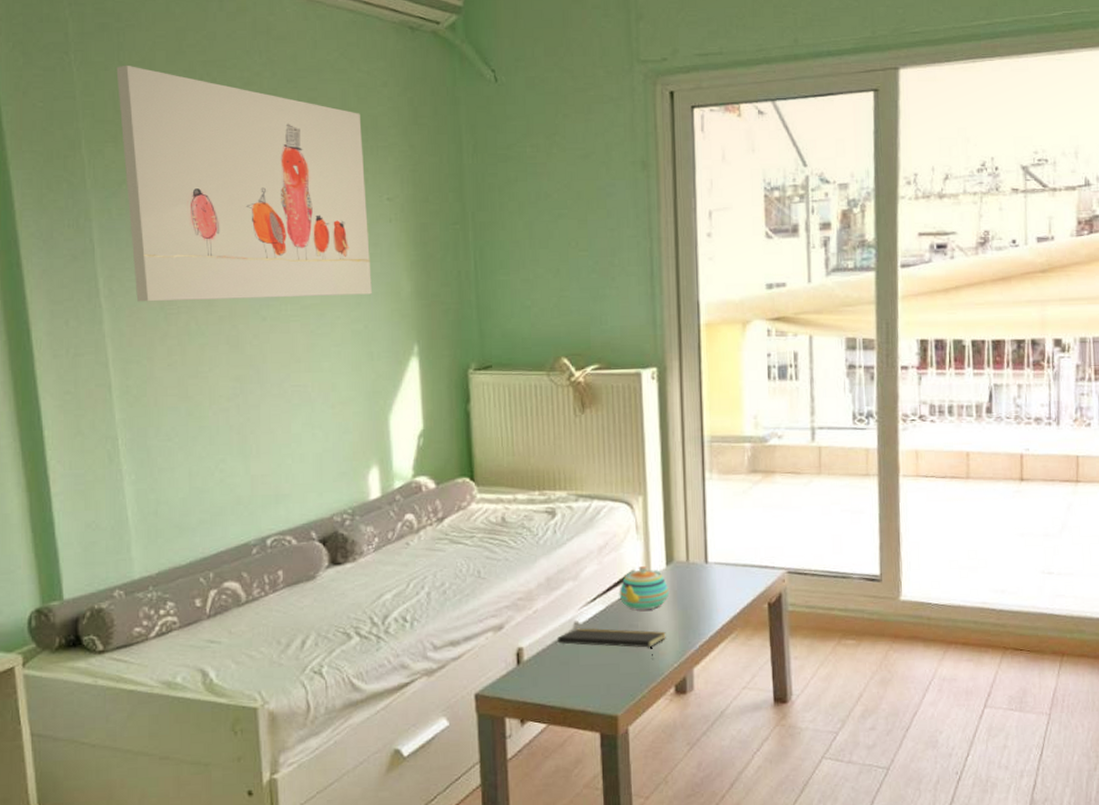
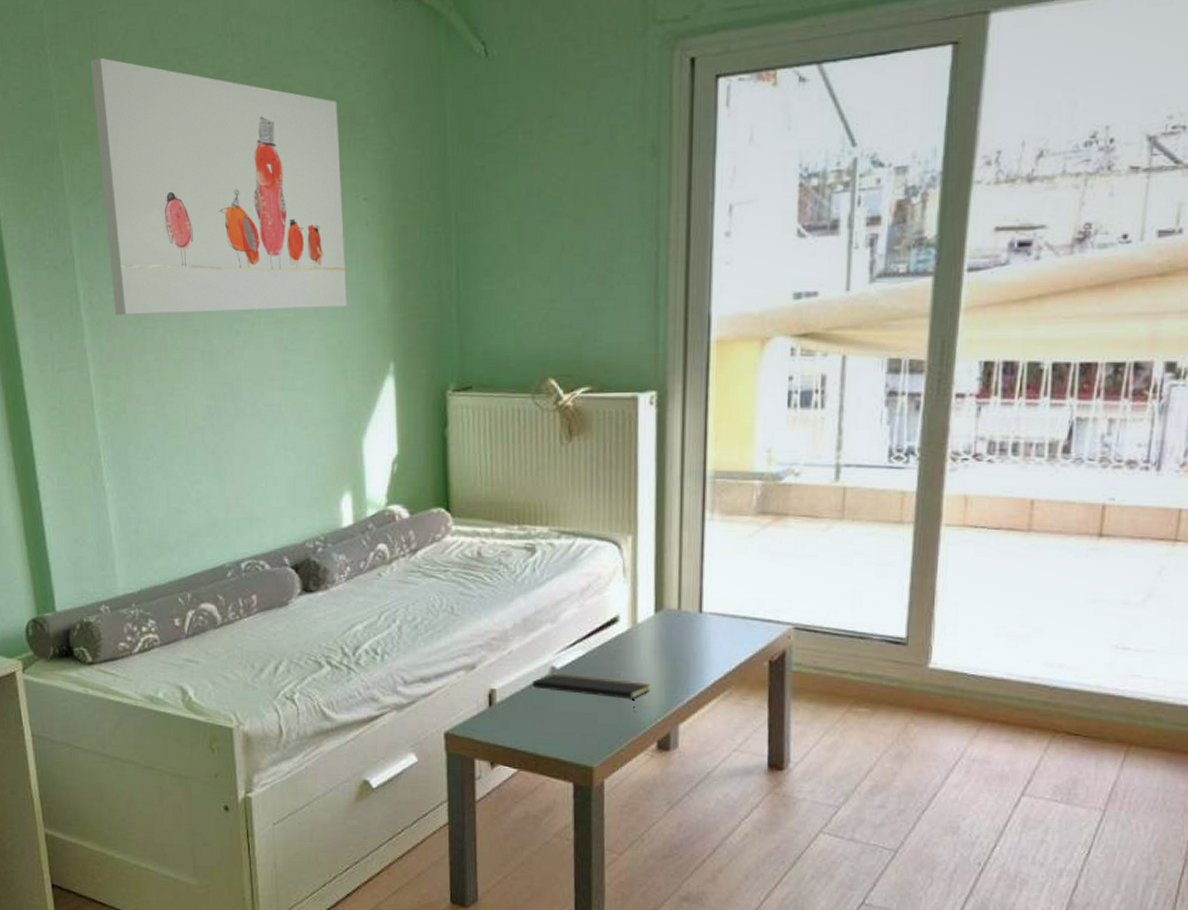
teapot: present [619,565,670,610] -> none [601,611,657,659]

